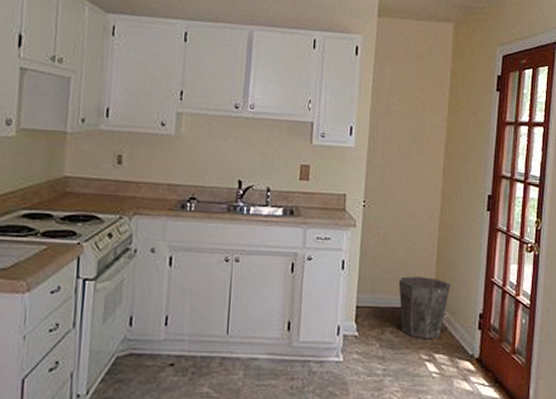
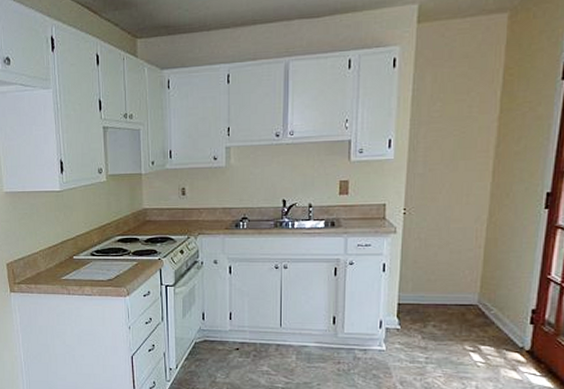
waste bin: present [398,276,451,340] -> none [441,276,499,333]

